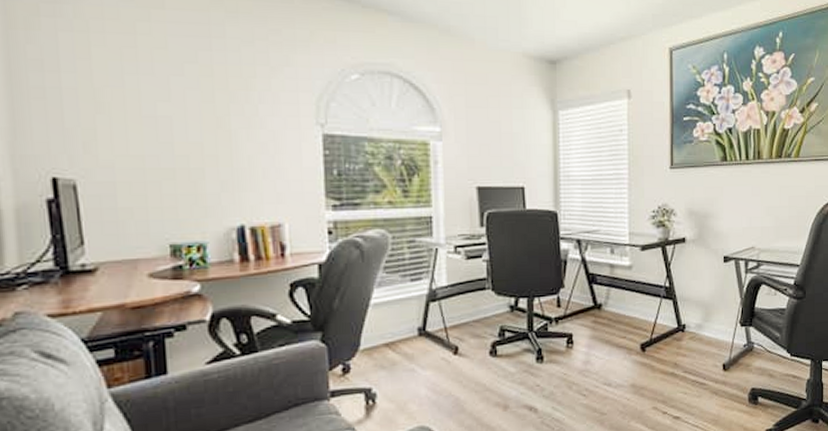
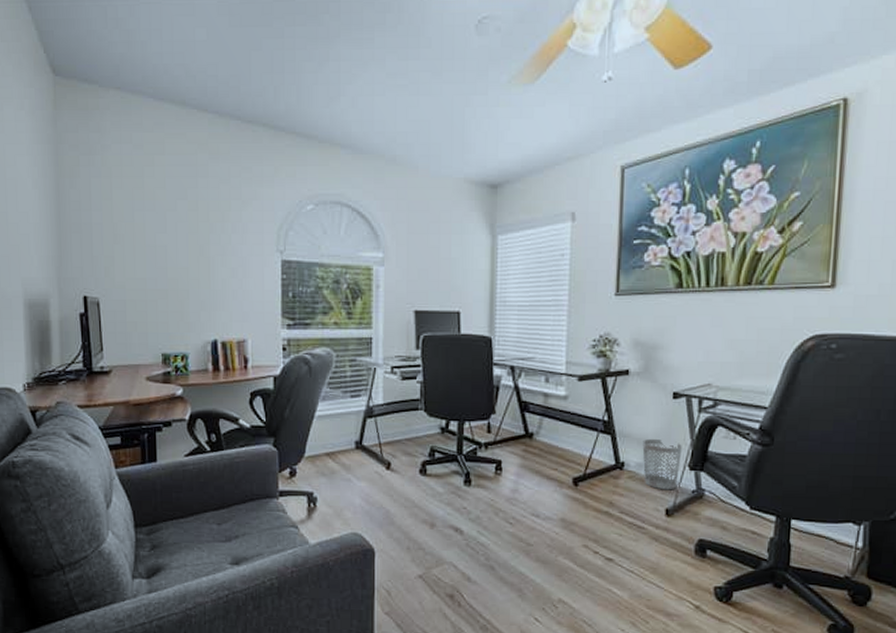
wastebasket: none [700,300,734,347] -> present [642,438,682,490]

